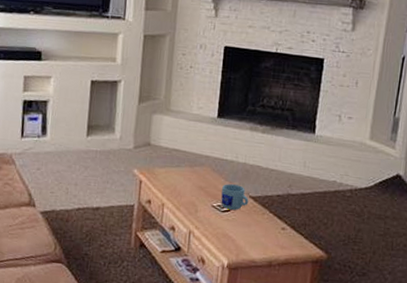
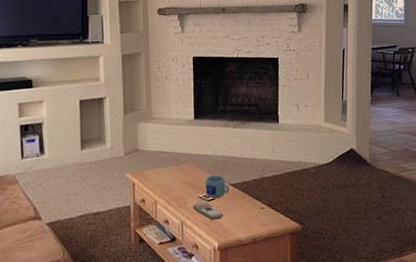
remote control: none [204,212,239,235] -> present [193,202,224,220]

